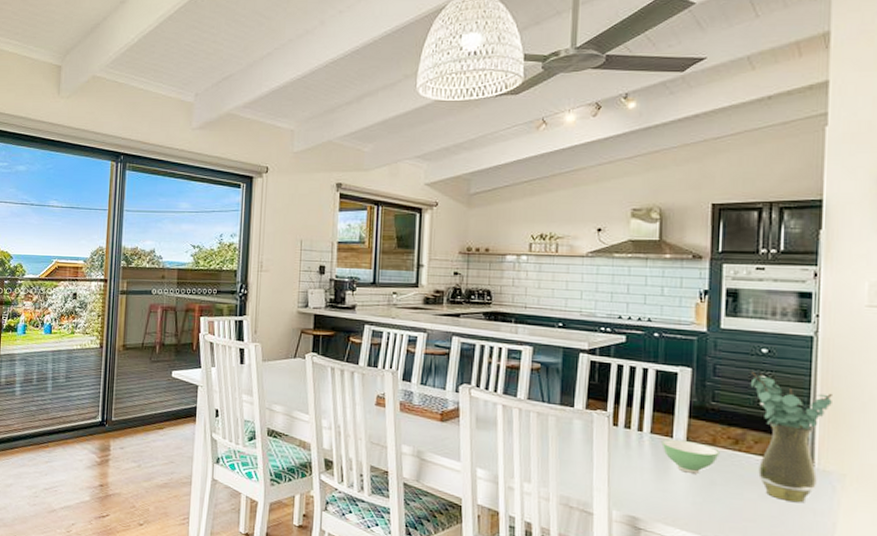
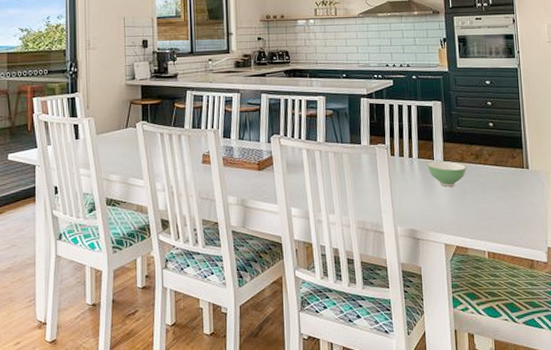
vase: present [750,371,832,503] -> none [481,99,535,199]

